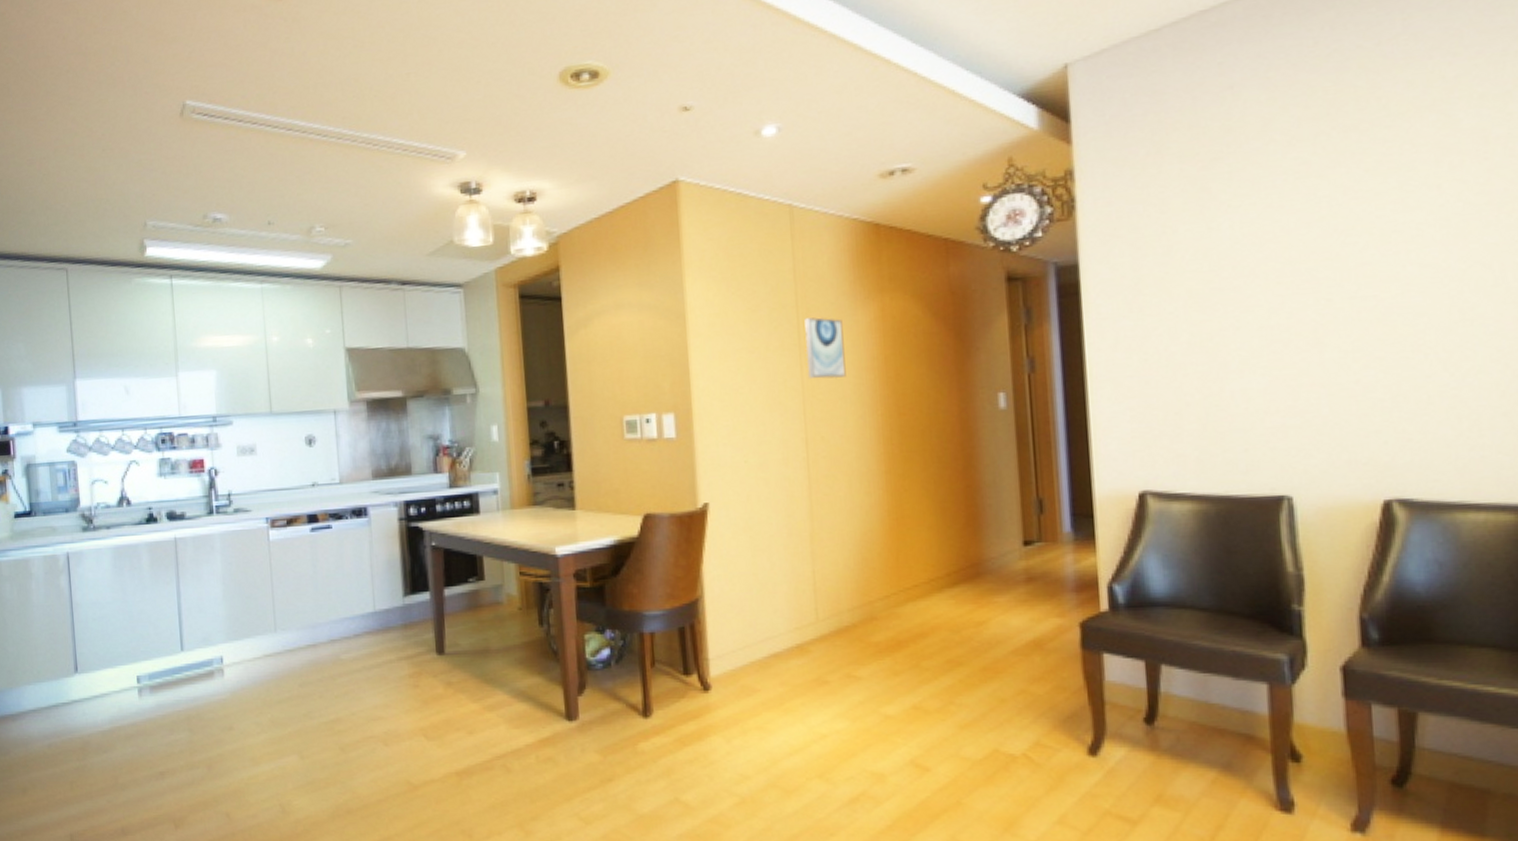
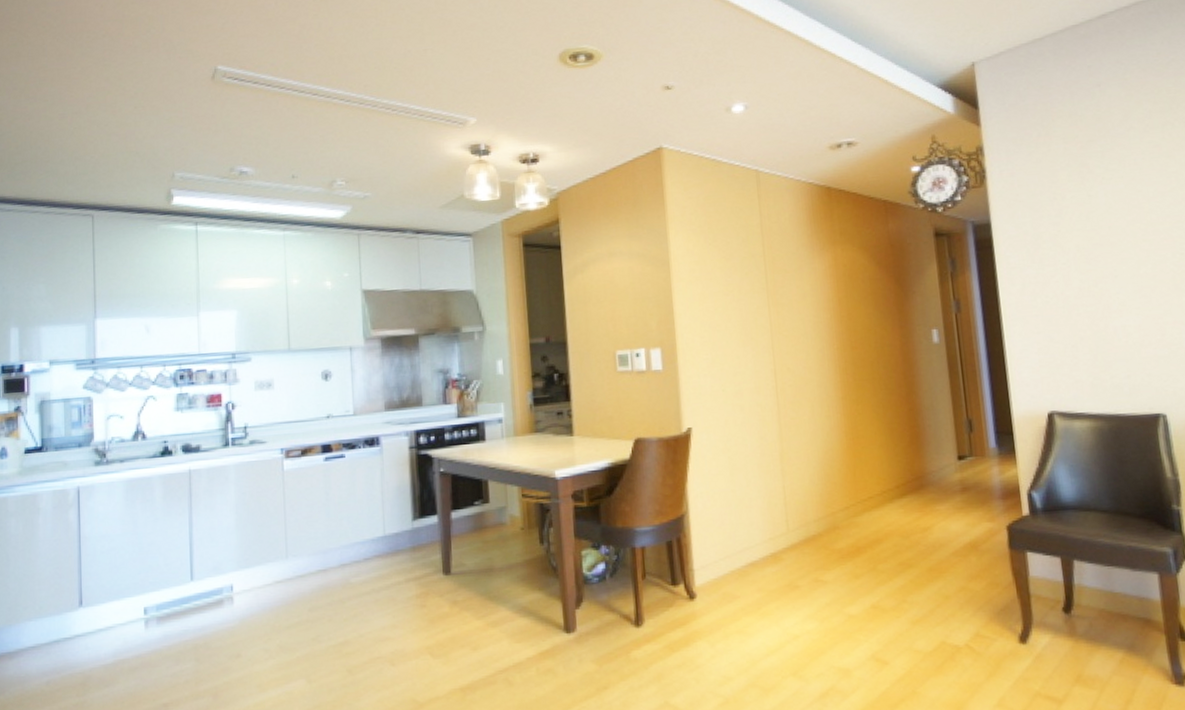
wall art: present [804,317,846,379] -> none [771,265,807,318]

